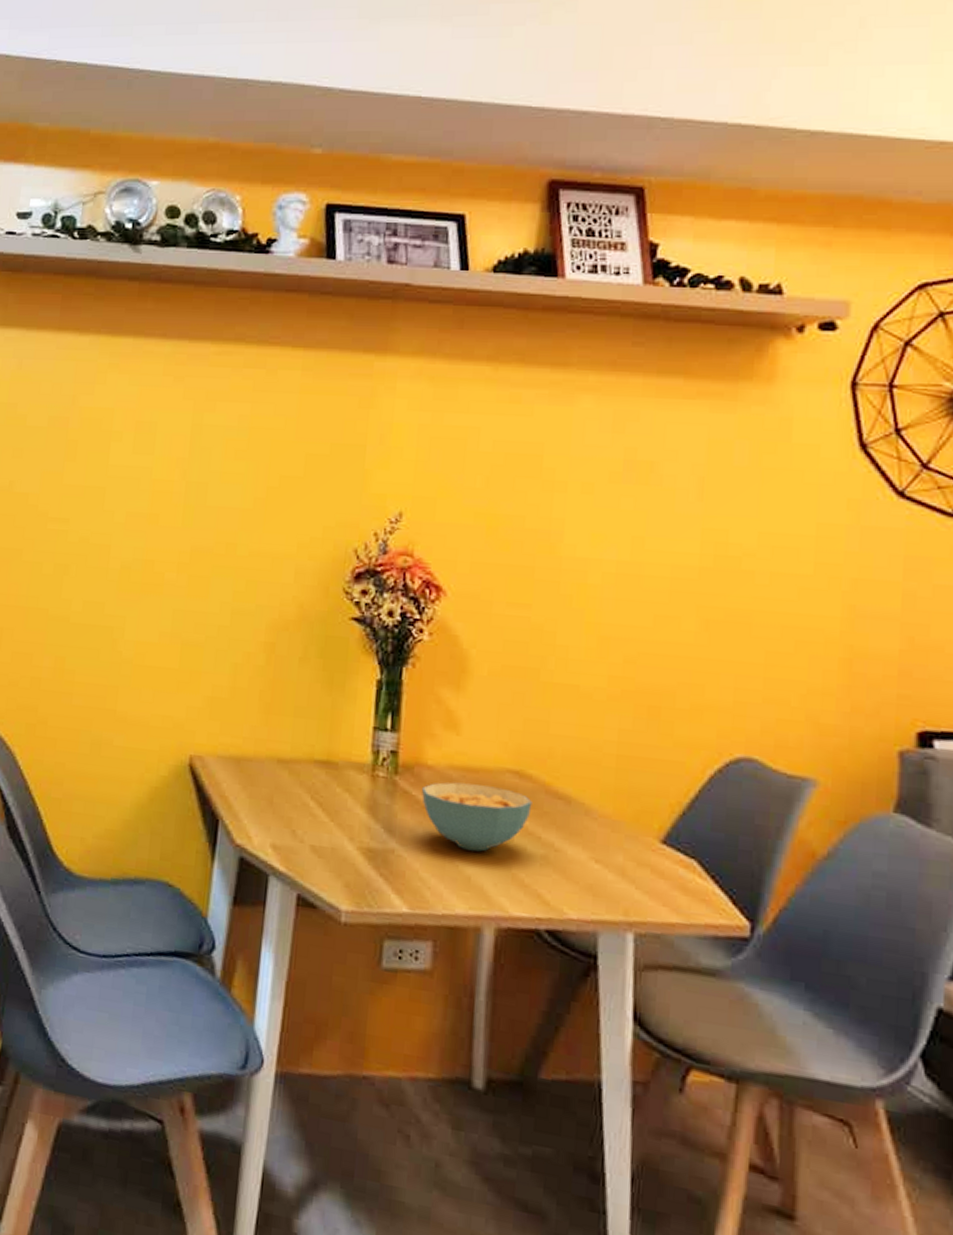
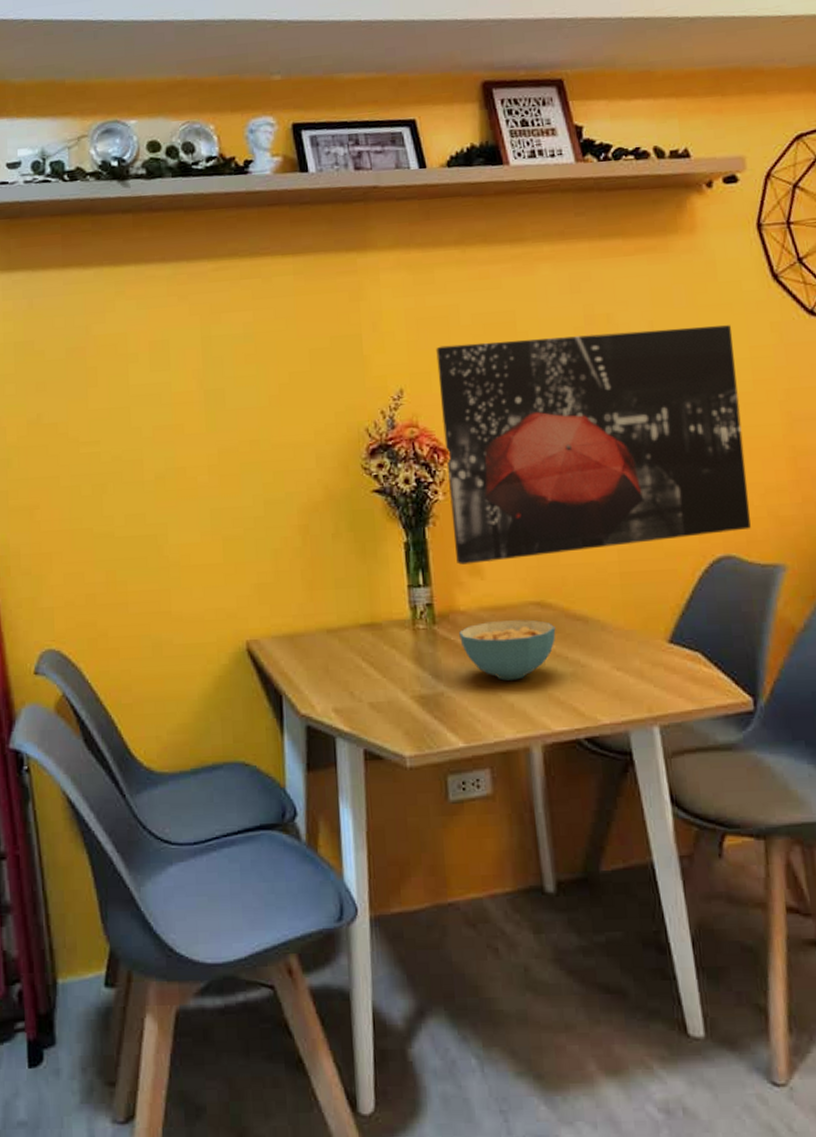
wall art: none [432,471,800,732] -> present [436,325,751,565]

